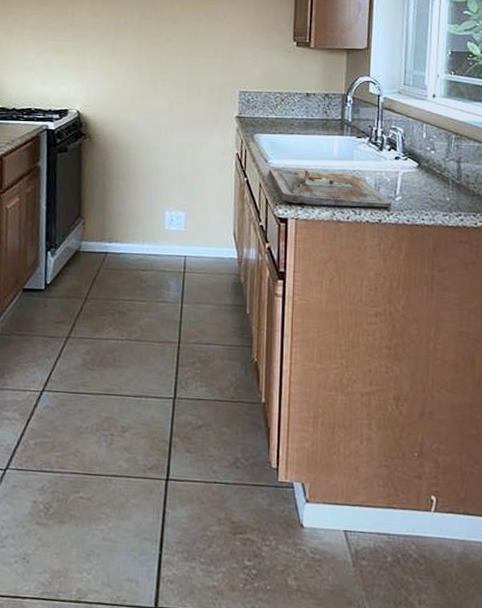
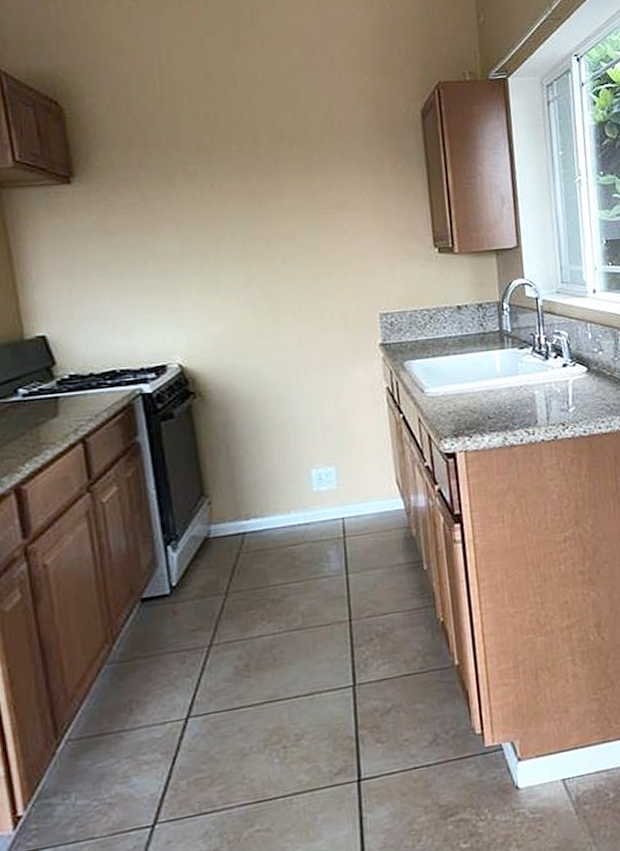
cutting board: present [268,168,392,208] -> none [426,390,566,435]

